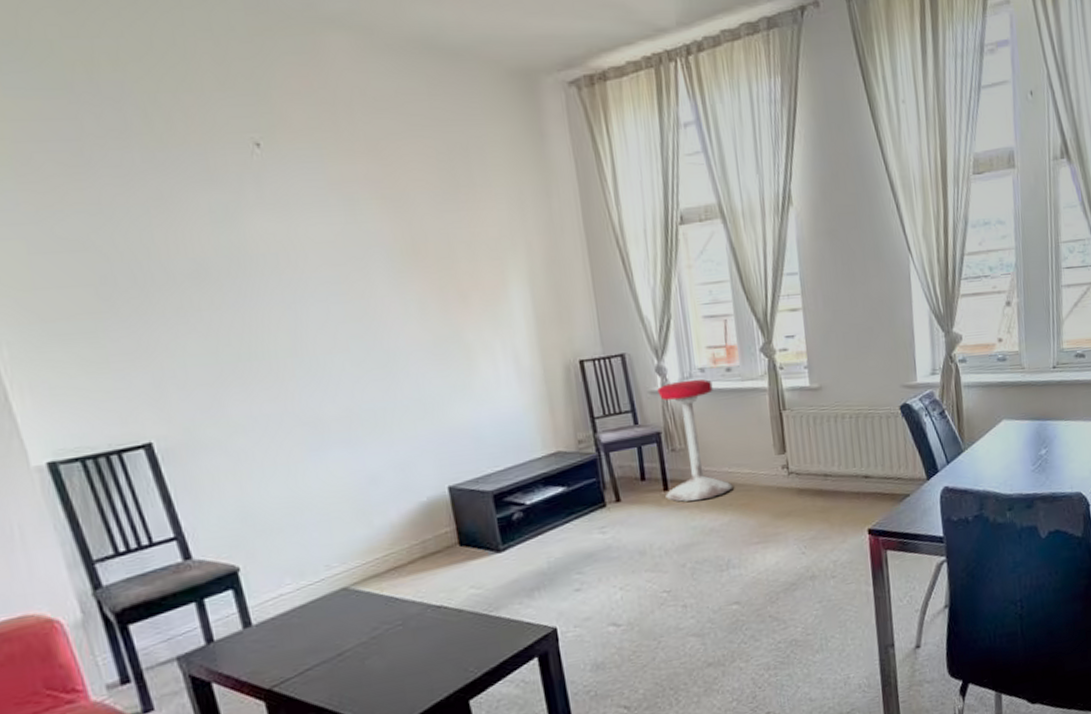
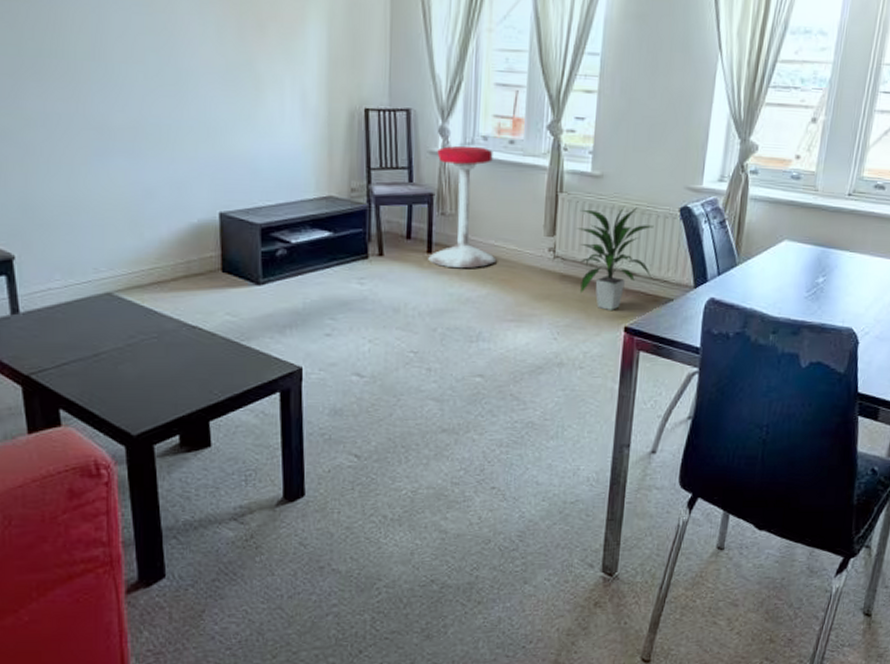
indoor plant: none [805,412,885,516] -> present [577,205,654,310]

